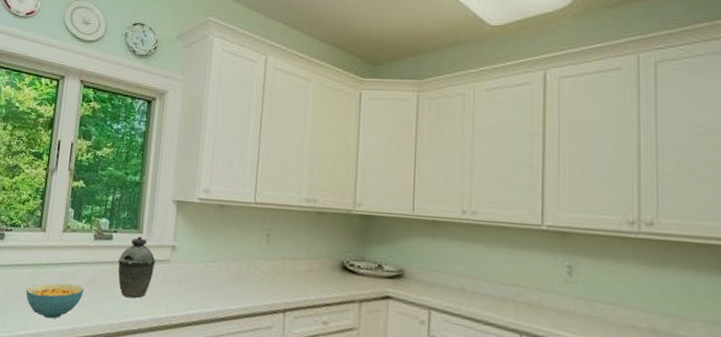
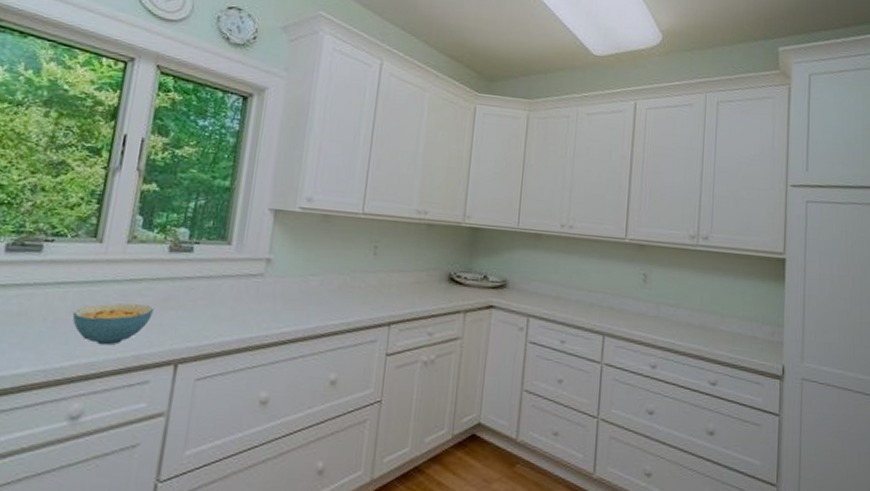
kettle: present [118,236,156,298] -> none [198,248,247,317]

